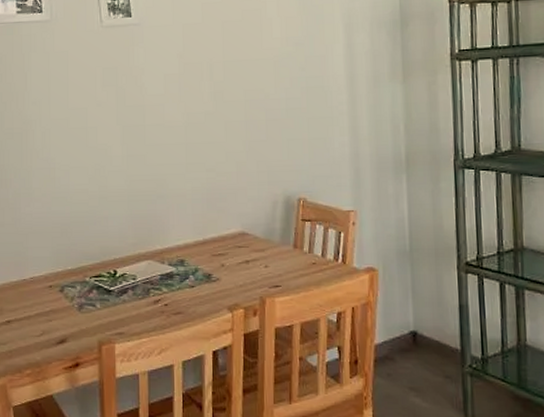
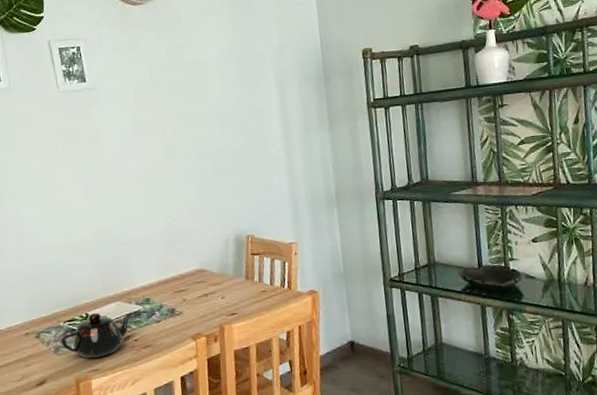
teapot: none [85,270,166,321] -> present [60,312,134,359]

